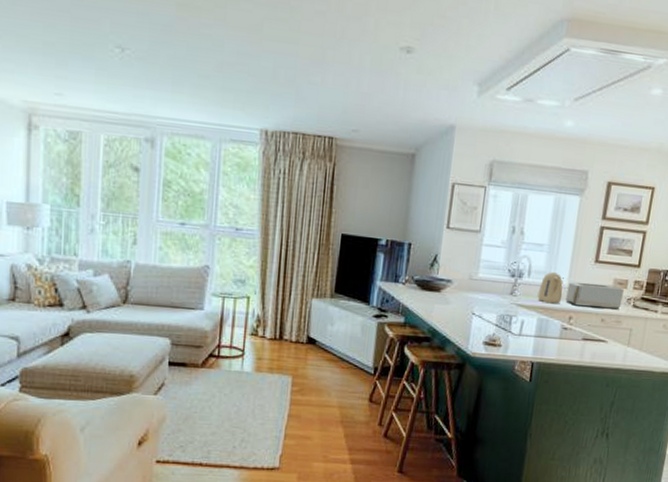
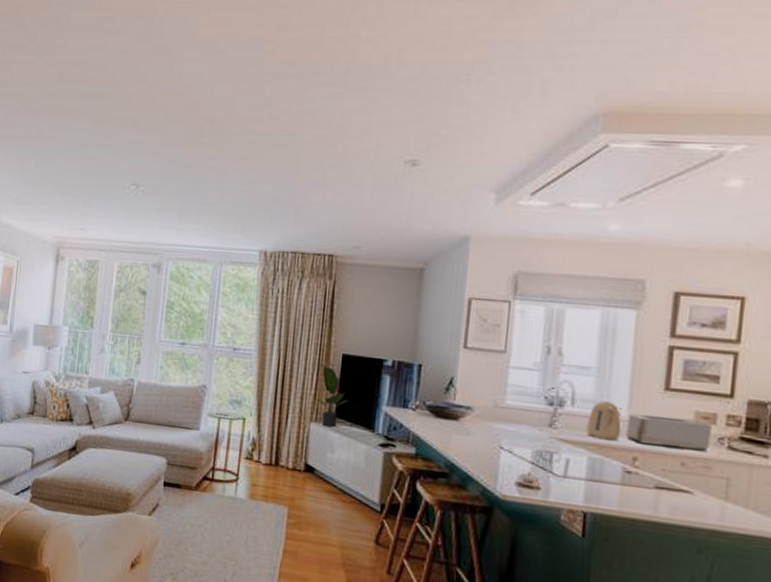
potted plant: none [317,245,346,303] -> present [316,365,347,428]

